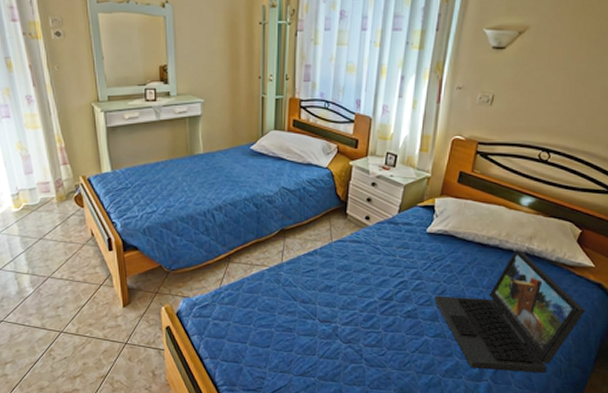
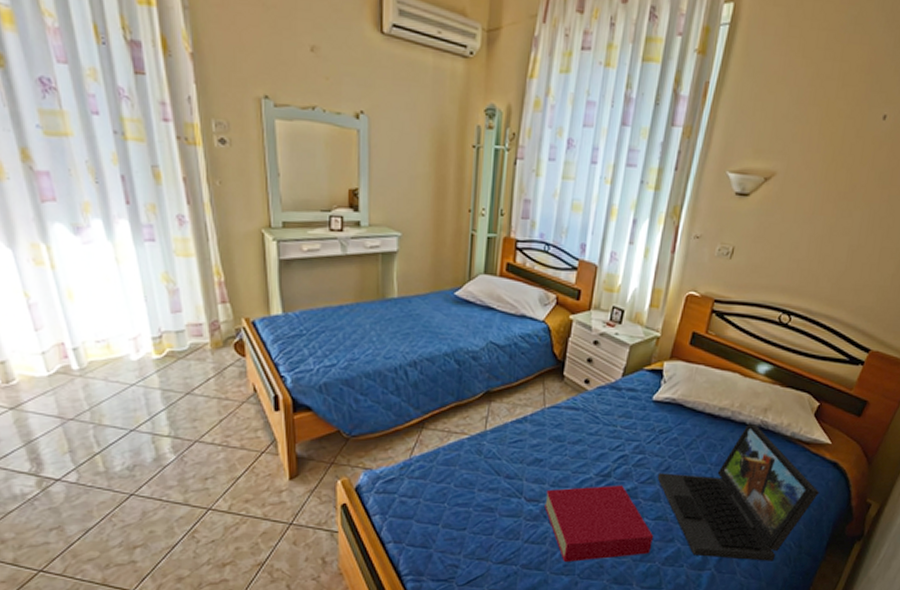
book: none [336,307,434,374] -> present [545,485,654,562]

